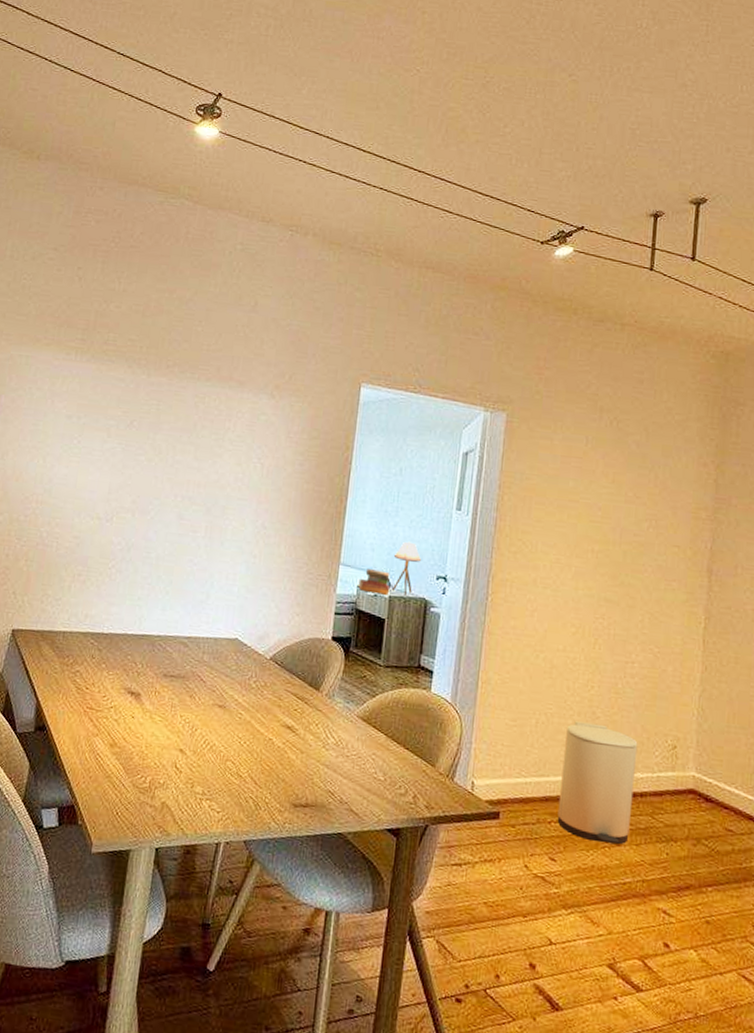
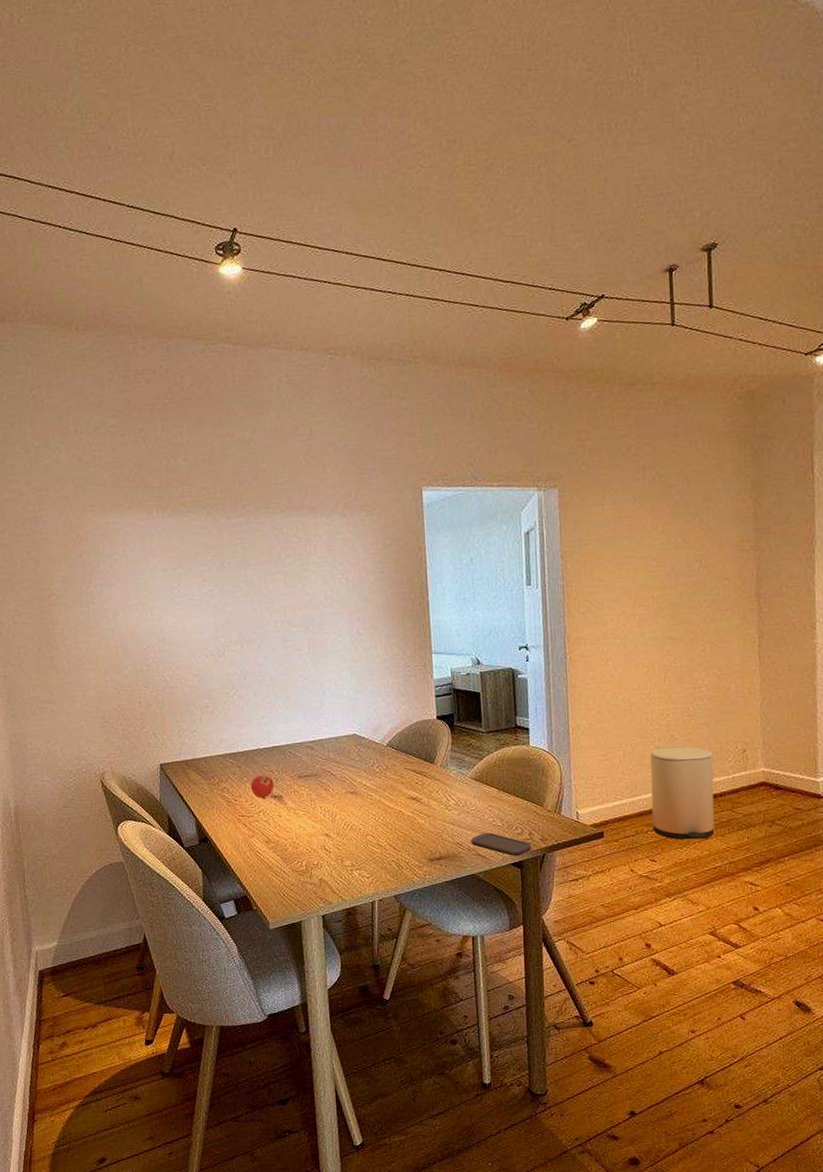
fruit: none [107,663,135,692] -> present [250,774,274,798]
mobile phone: none [344,785,413,822] -> present [471,832,531,857]
books: present [358,567,391,595] -> none [451,651,480,672]
table lamp: present [391,541,422,596] -> none [478,621,504,669]

